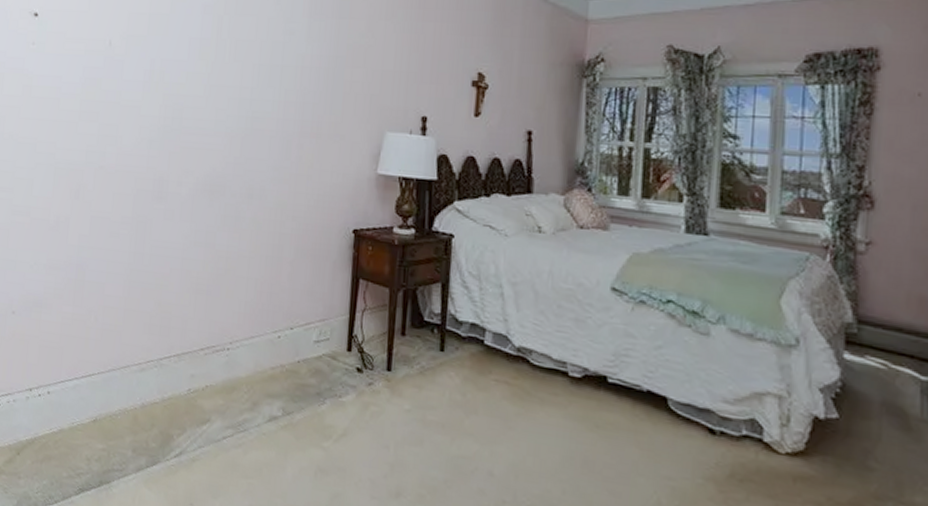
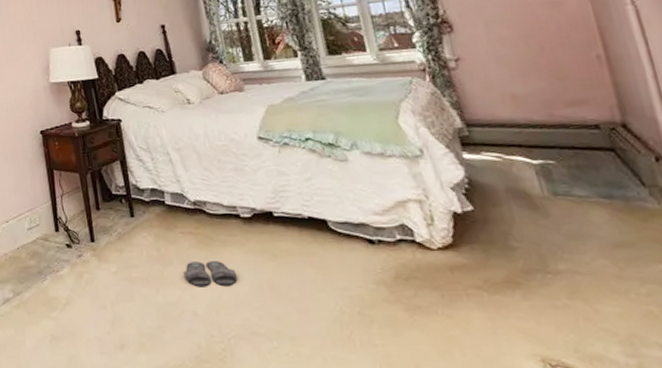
slippers: none [486,415,548,451] -> present [182,261,238,287]

